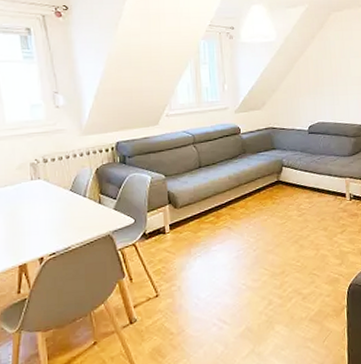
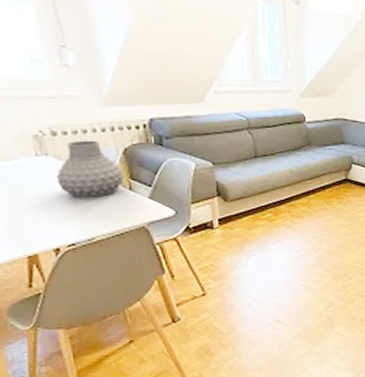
vase: none [44,163,95,213] -> present [55,140,124,198]

